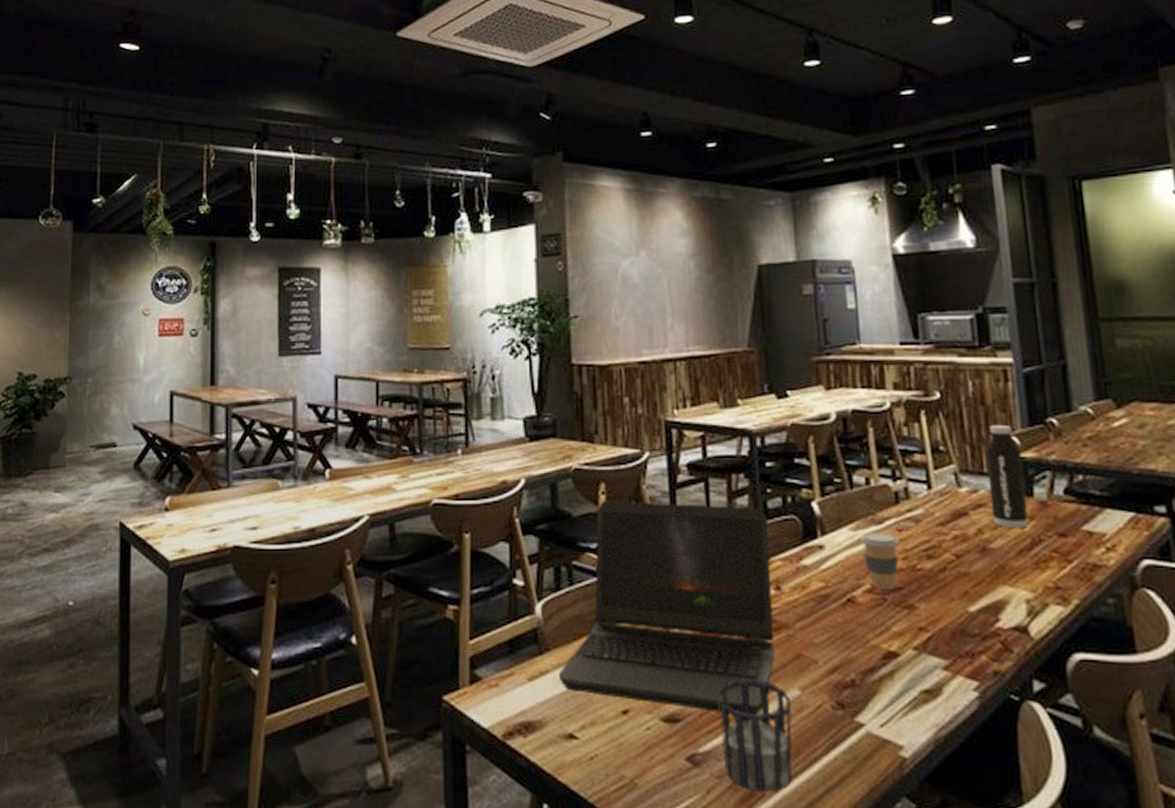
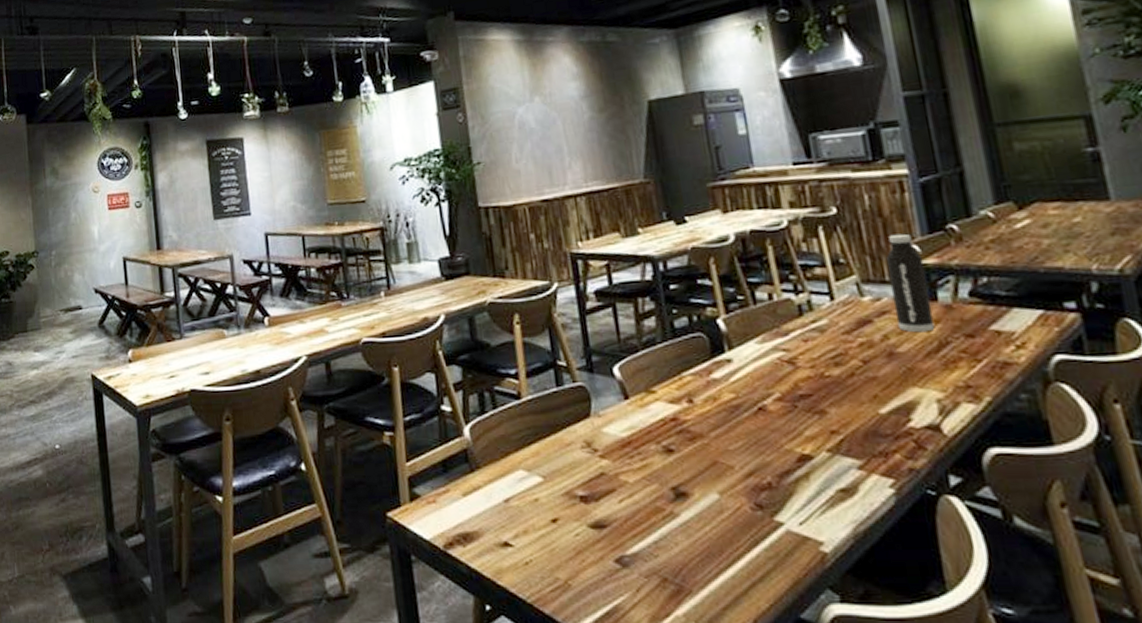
laptop computer: present [558,500,775,716] -> none [489,327,692,520]
cup: present [716,679,793,792] -> none [638,486,717,588]
coffee cup: present [860,532,900,589] -> none [767,343,807,397]

